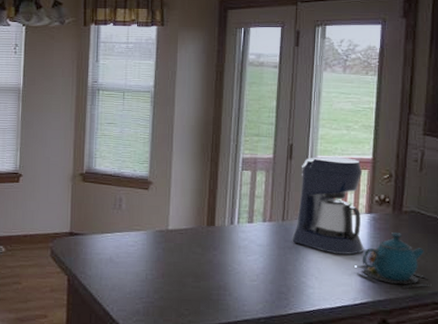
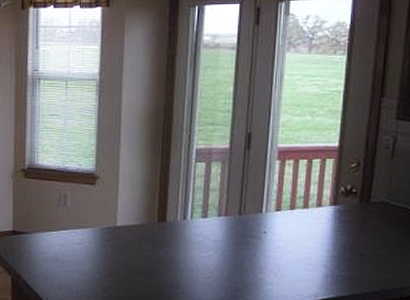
coffee maker: present [292,156,364,255] -> none [249,145,327,249]
teapot: present [355,233,430,289] -> none [316,225,399,284]

